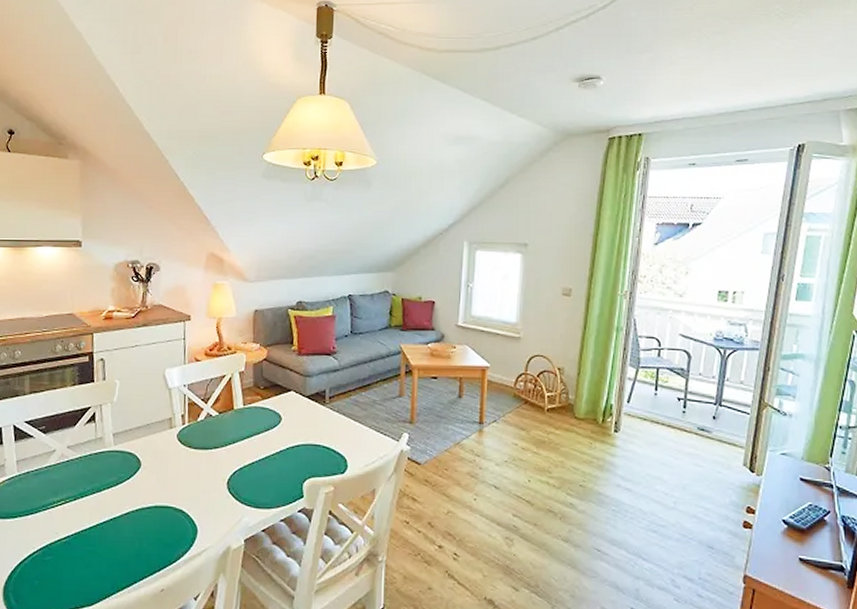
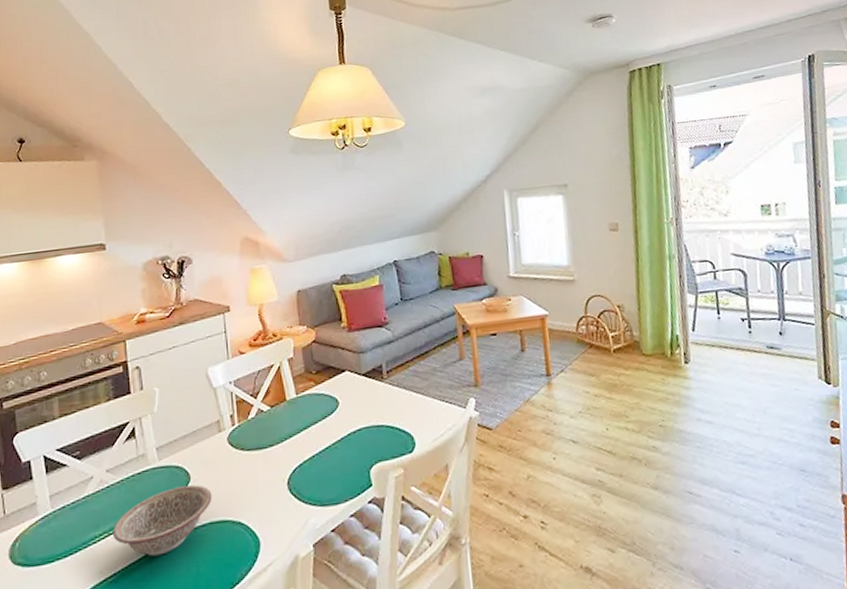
decorative bowl: none [68,471,159,527] -> present [112,485,212,557]

